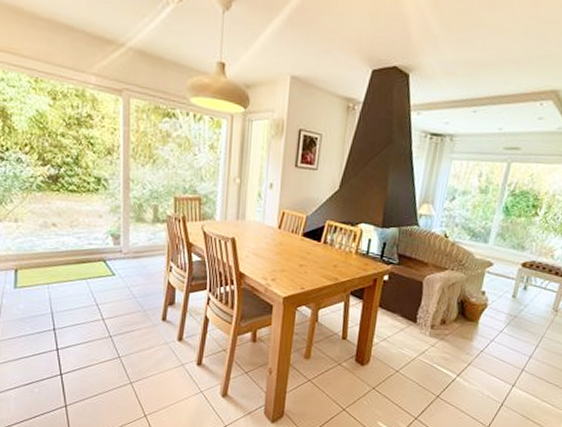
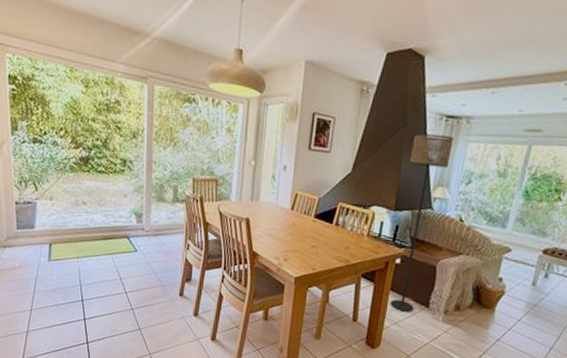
floor lamp: none [379,150,438,328] -> present [390,133,454,312]

